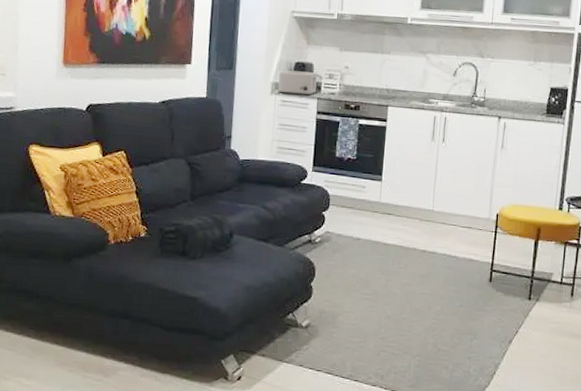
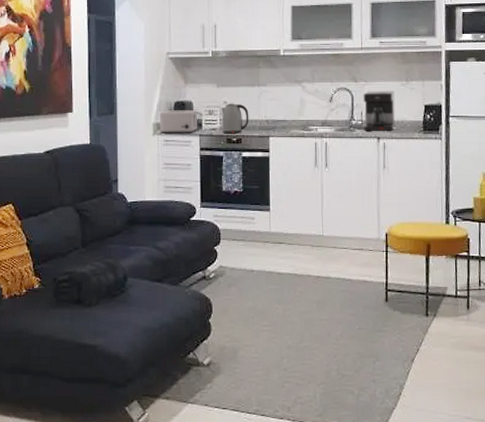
kettle: none [341,68,370,101] -> present [221,103,249,134]
coffee maker: none [484,68,521,111] -> present [363,90,396,131]

